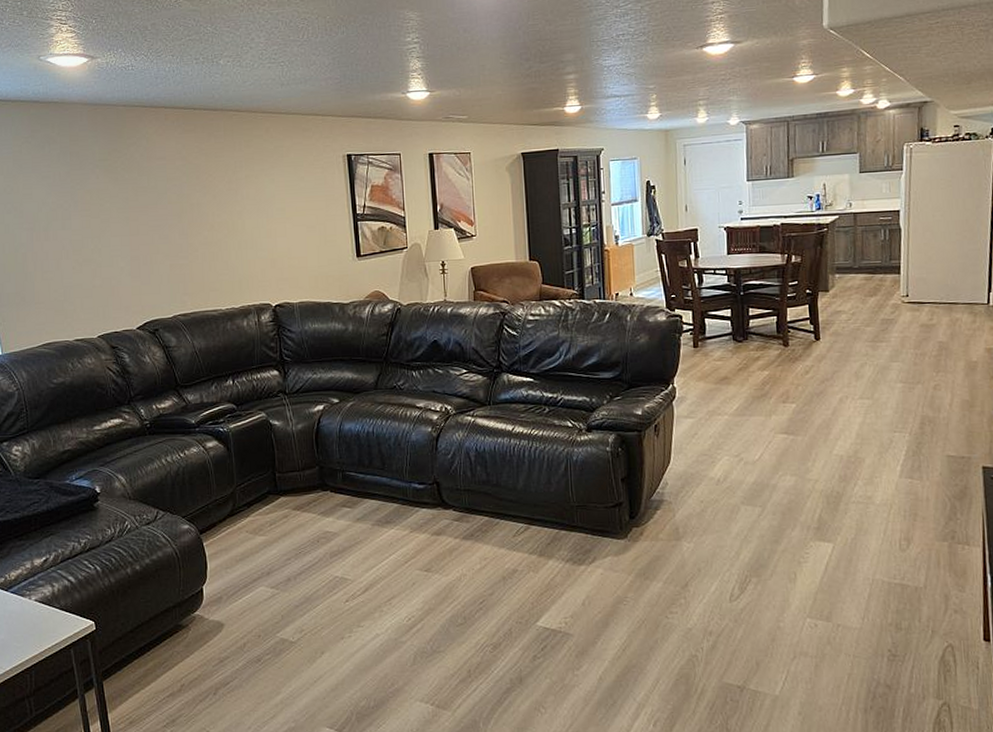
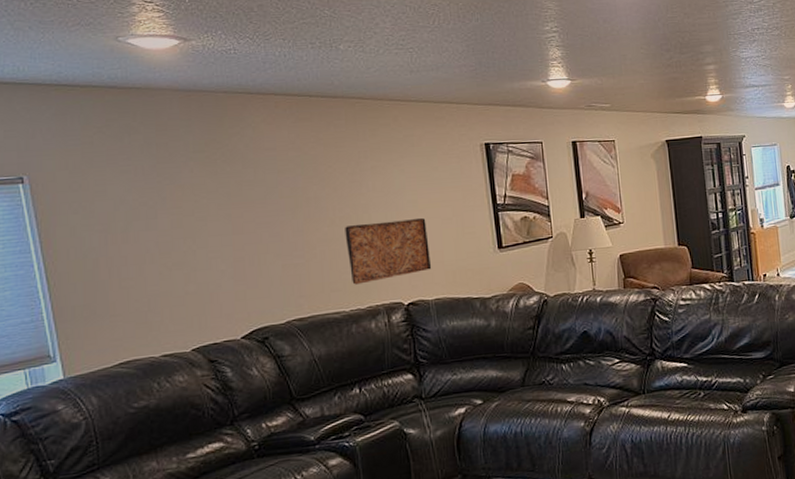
relief panel: none [222,225,297,286] -> present [345,217,432,285]

